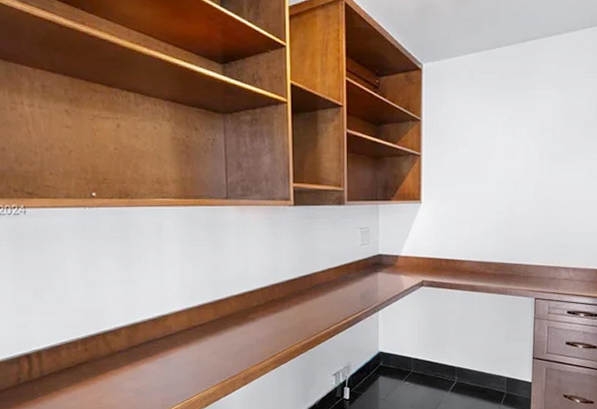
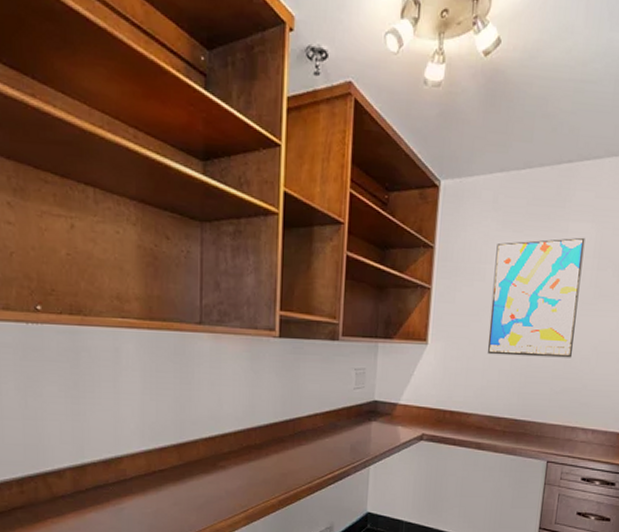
wall art: none [474,102,553,208] -> present [487,237,586,358]

